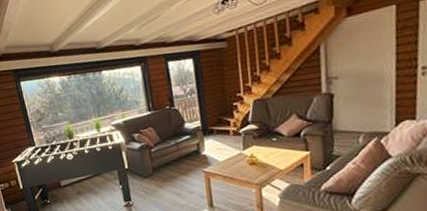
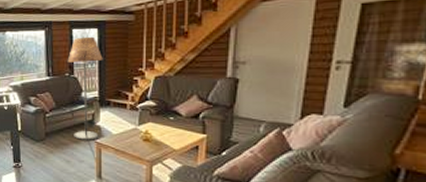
floor lamp: none [166,67,206,171] -> present [67,36,103,140]

